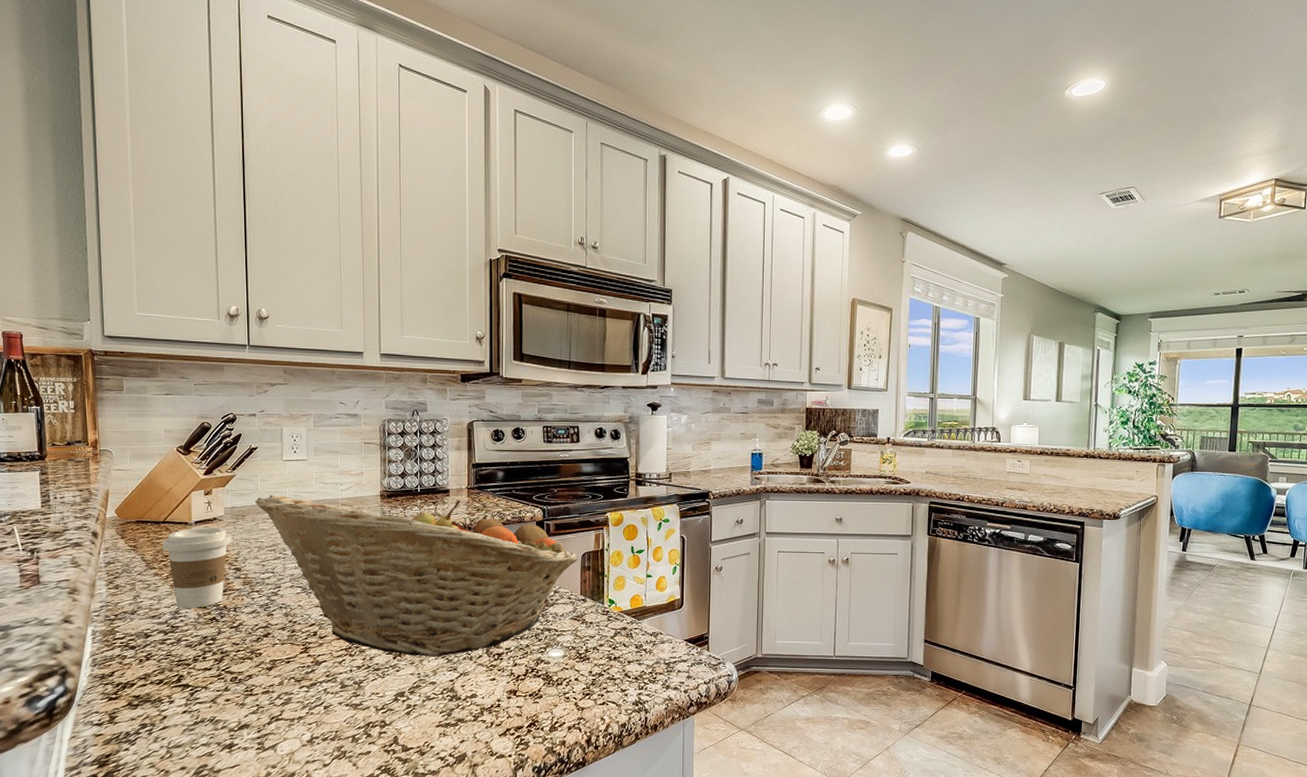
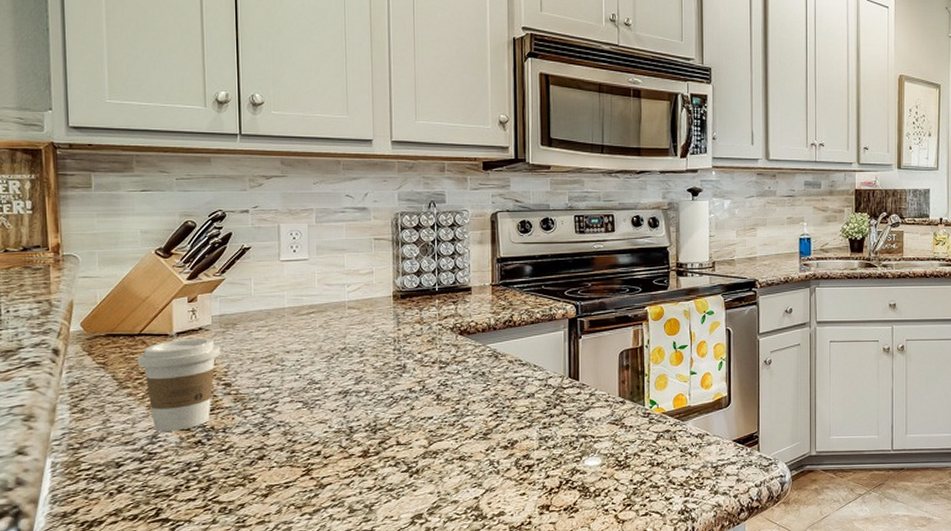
fruit basket: present [254,494,578,657] -> none [247,299,615,473]

